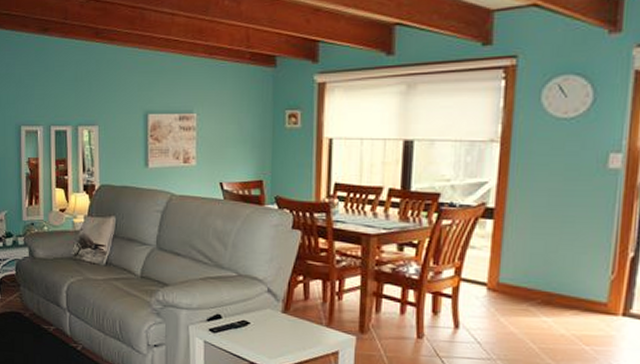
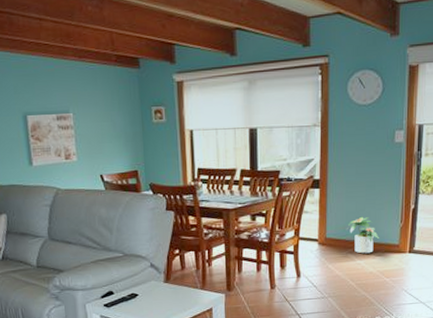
potted plant: none [528,260,578,310] -> present [346,216,380,254]

